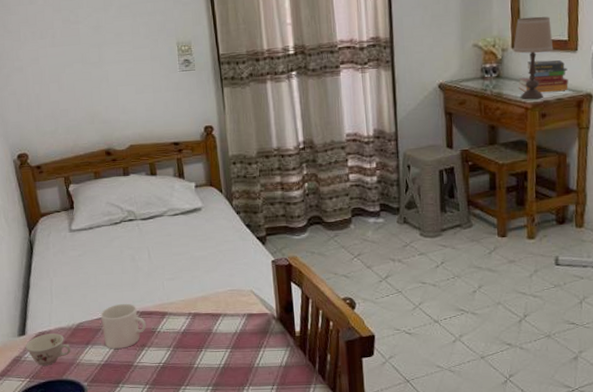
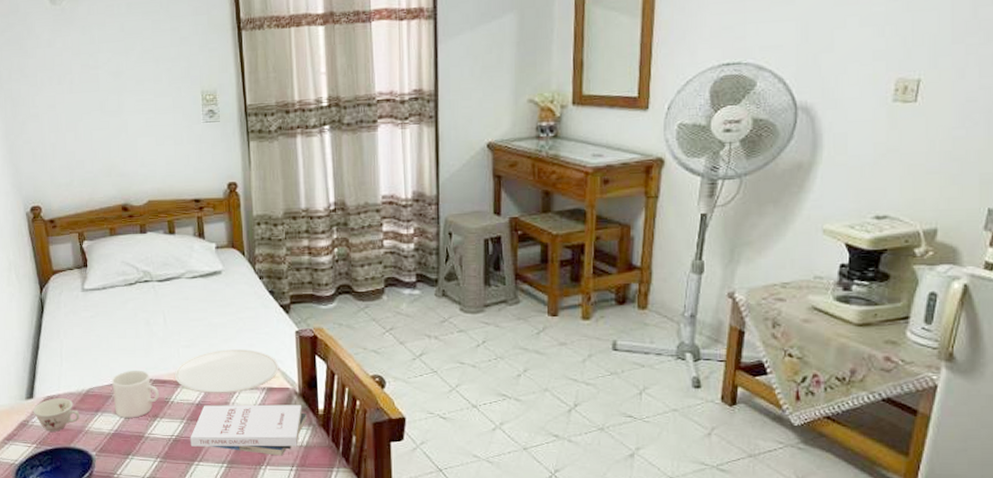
plate: none [160,279,258,323] -> present [174,349,279,394]
books: none [177,328,286,377] -> present [190,404,308,456]
table lamp: present [513,16,554,100] -> none [574,69,621,164]
books: present [518,59,569,93] -> none [578,118,636,156]

